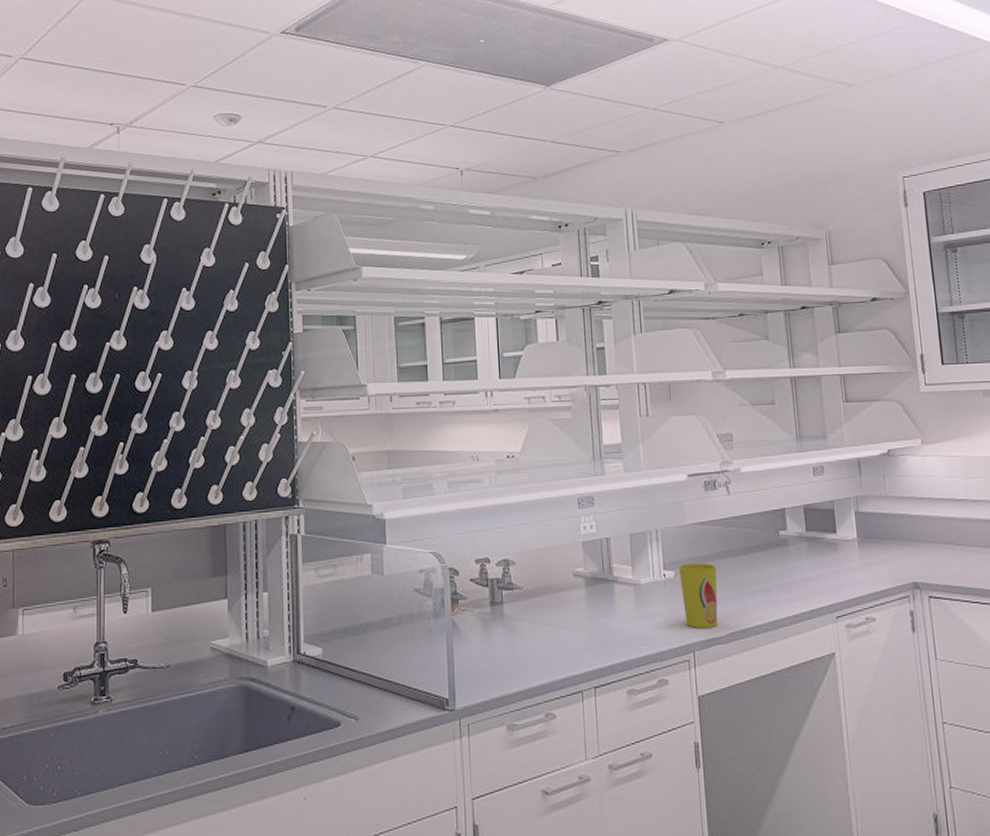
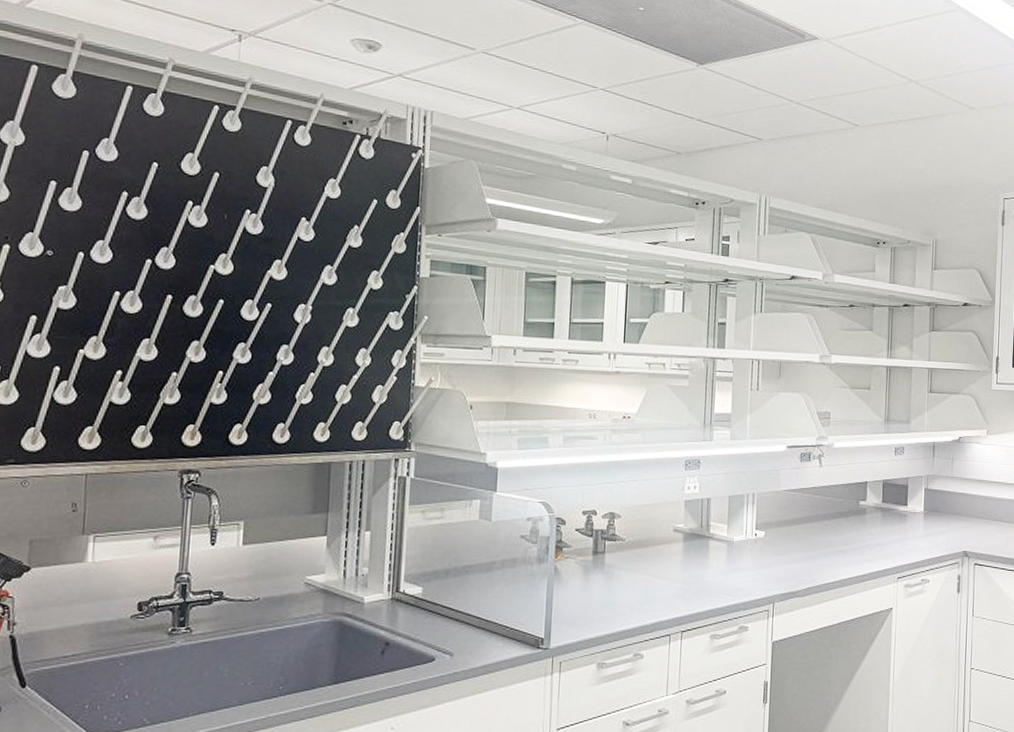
cup: present [679,563,718,628] -> none [769,525,802,582]

